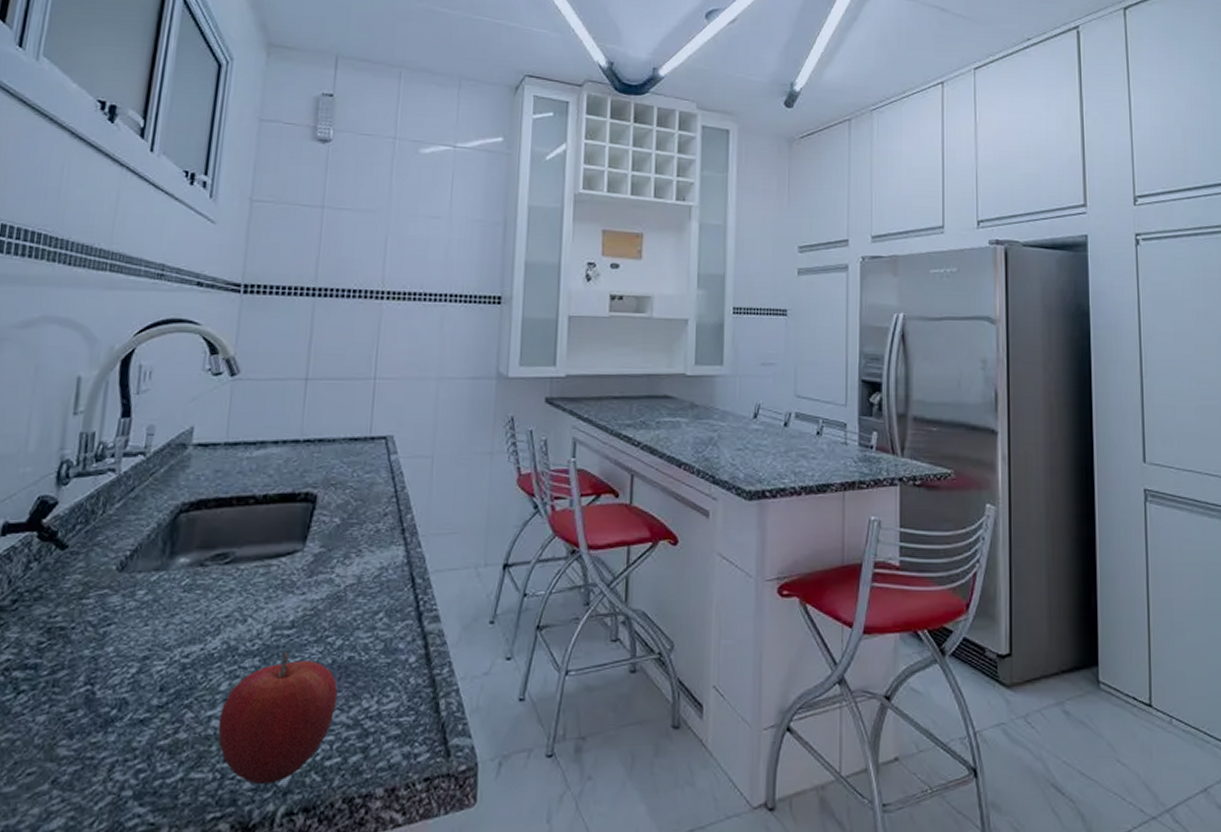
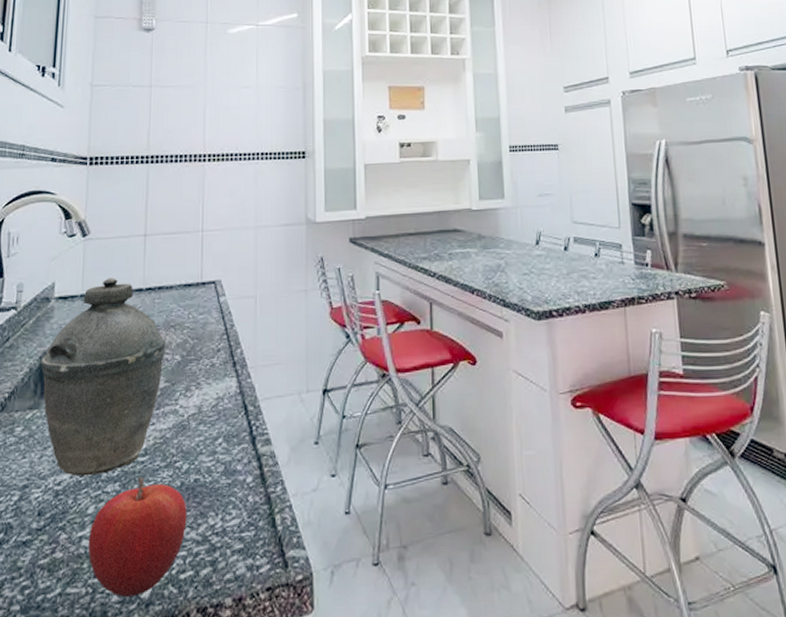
kettle: none [171,425,324,649] -> present [40,278,166,477]

